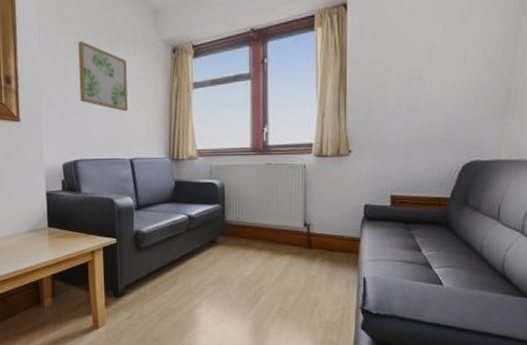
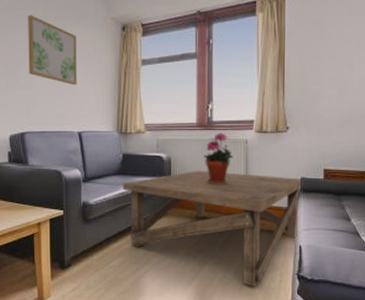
coffee table: none [176,197,367,321] -> present [123,170,303,287]
potted plant: none [259,157,291,212] -> present [204,132,234,184]

